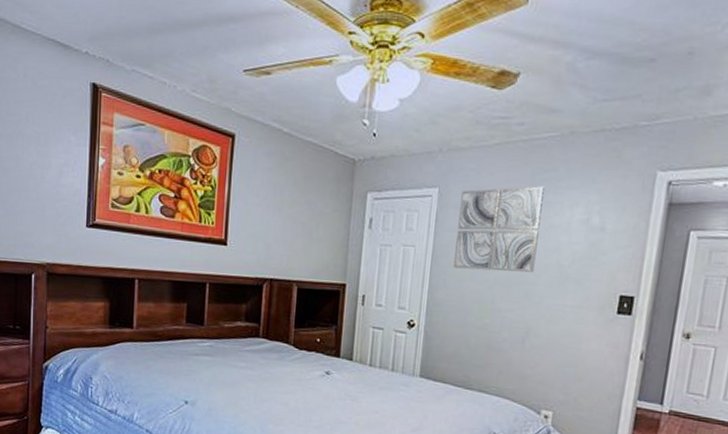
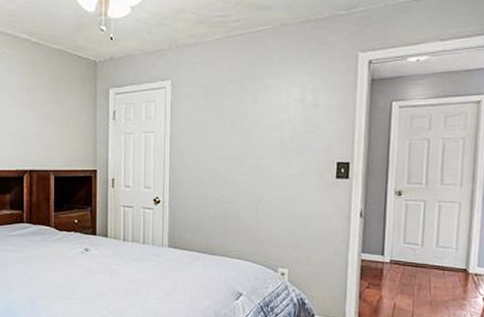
wall art: present [454,186,545,273] -> none [190,72,263,149]

